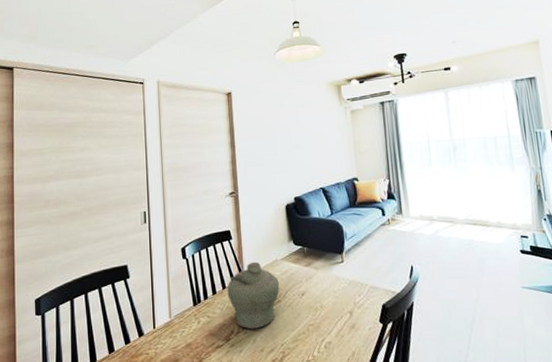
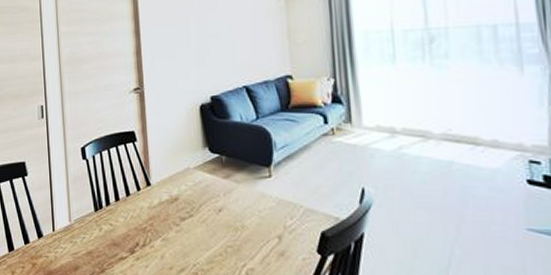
jar: present [227,261,280,329] -> none [131,168,192,244]

